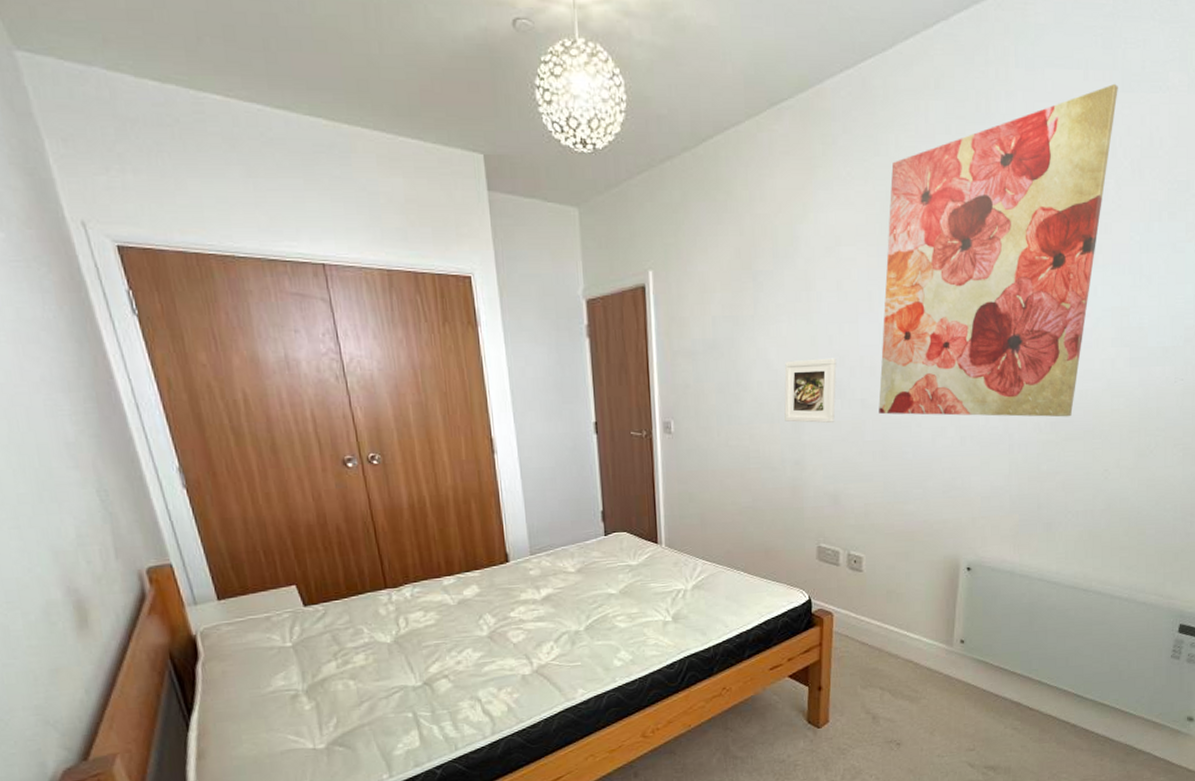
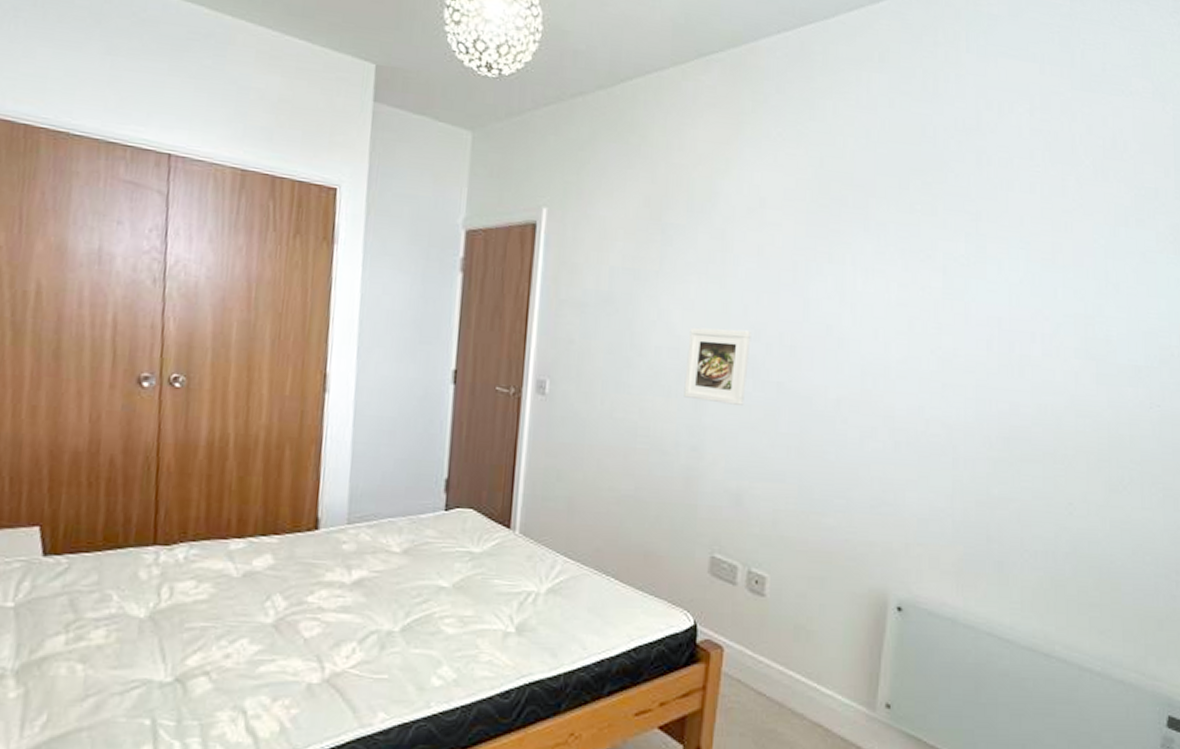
wall art: present [878,83,1118,417] -> none [797,81,1077,434]

